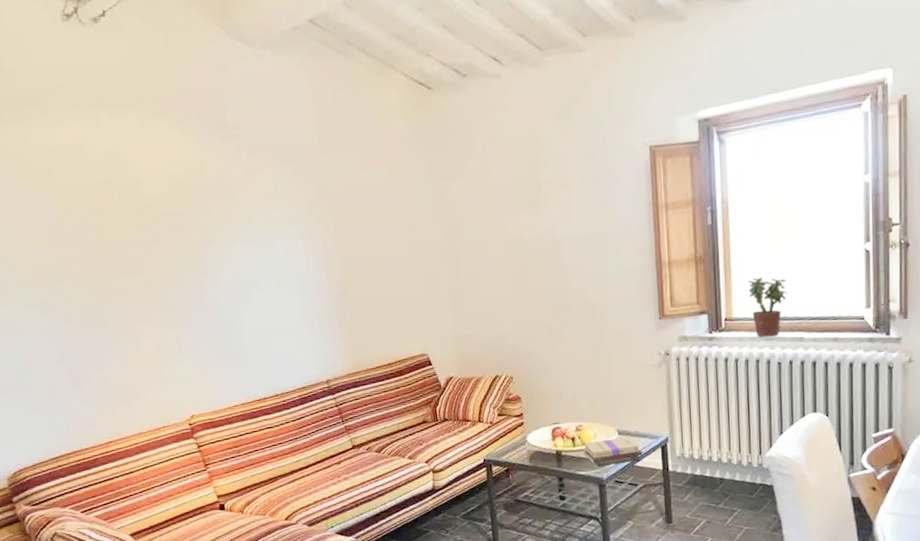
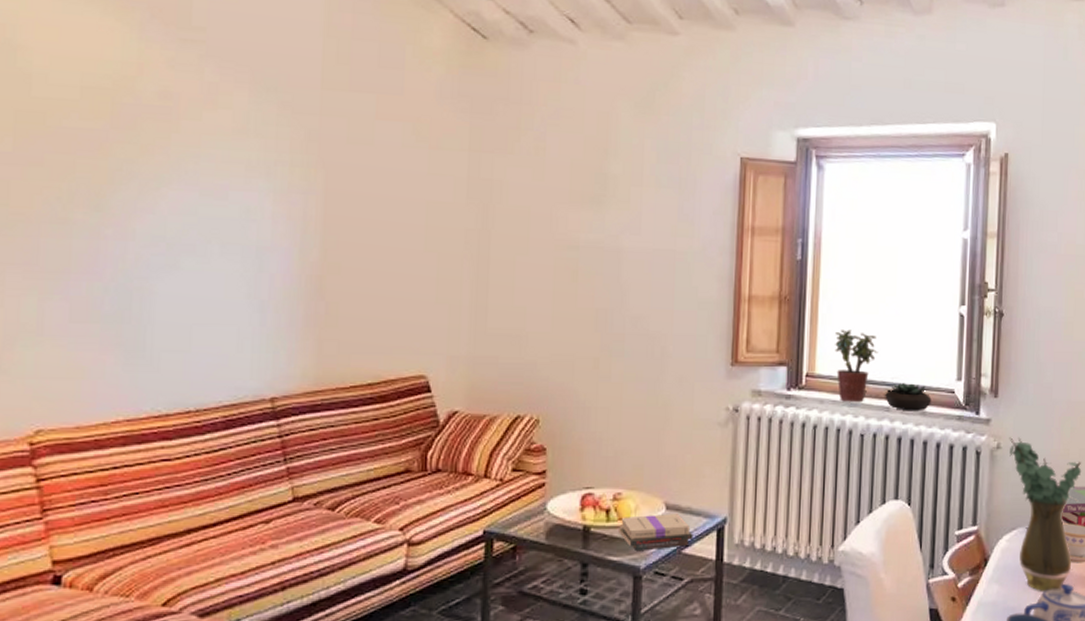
succulent plant: none [798,315,842,339] -> present [885,383,932,410]

